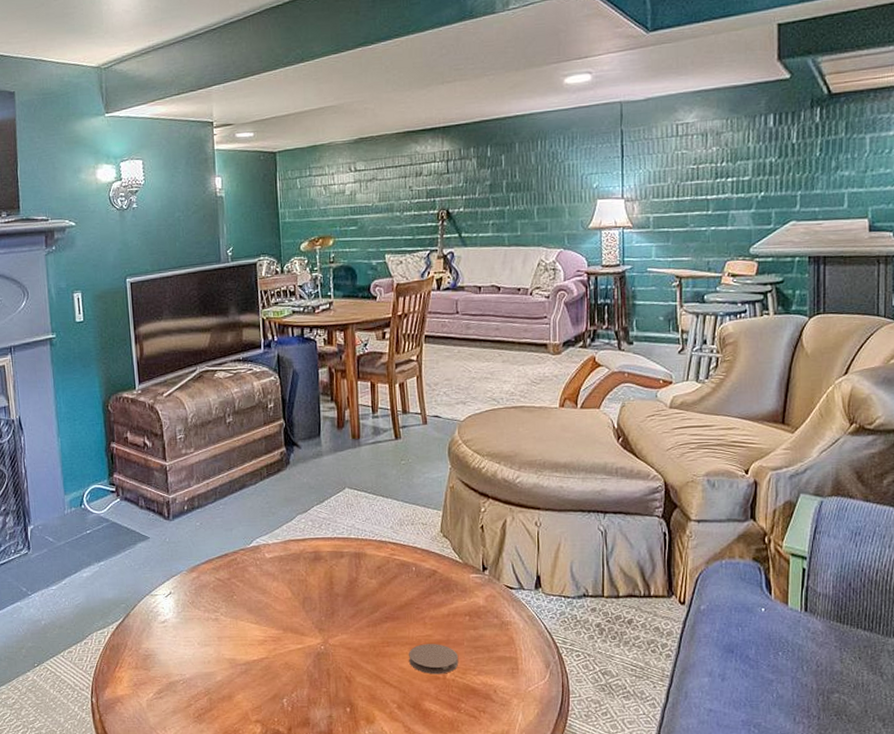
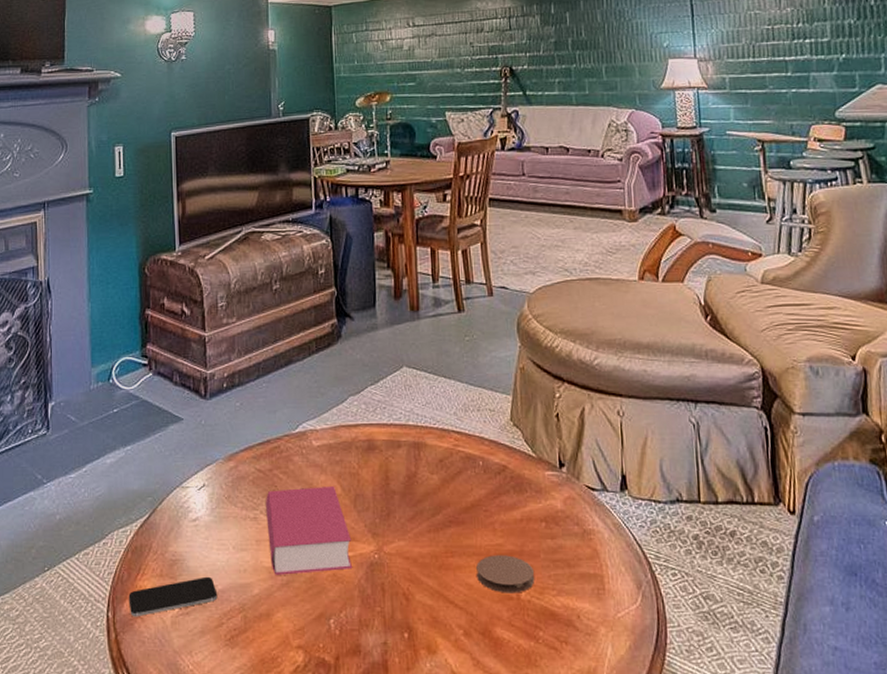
smartphone: none [109,667,186,702] -> present [128,576,218,617]
book: none [225,591,302,665] -> present [266,487,353,575]

